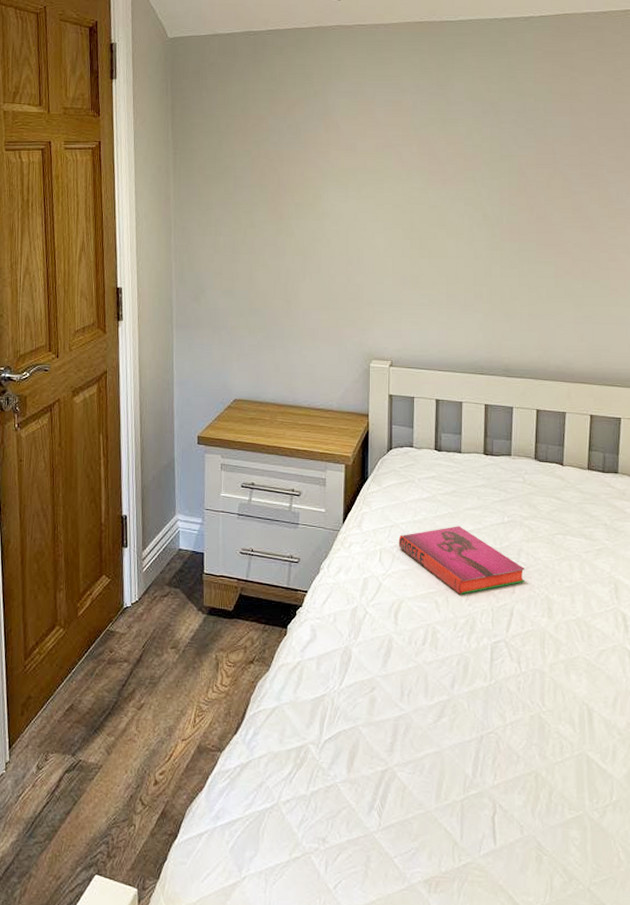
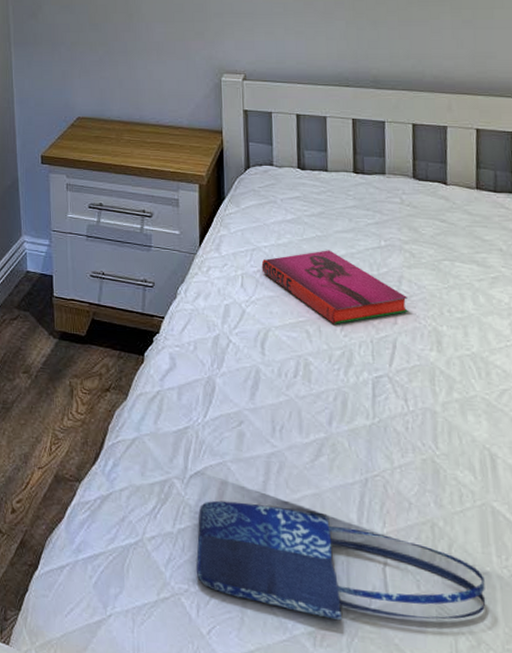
shopping bag: none [327,763,578,868] -> present [196,500,486,621]

